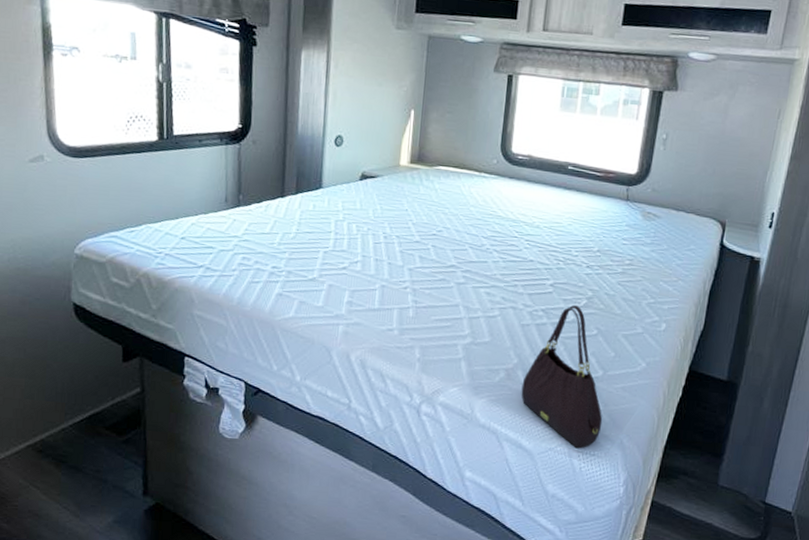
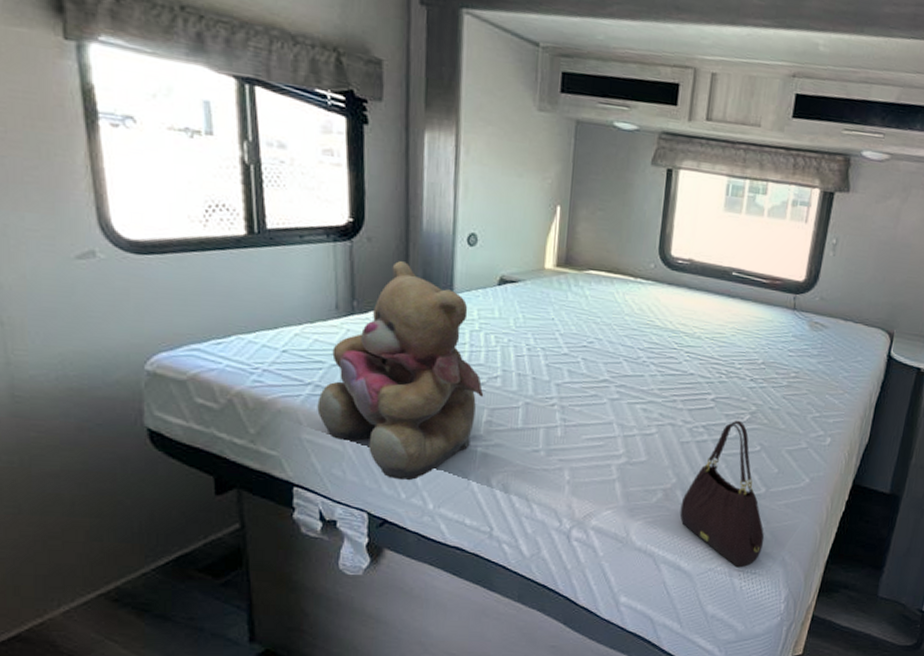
teddy bear: none [207,160,346,354] -> present [317,261,484,481]

